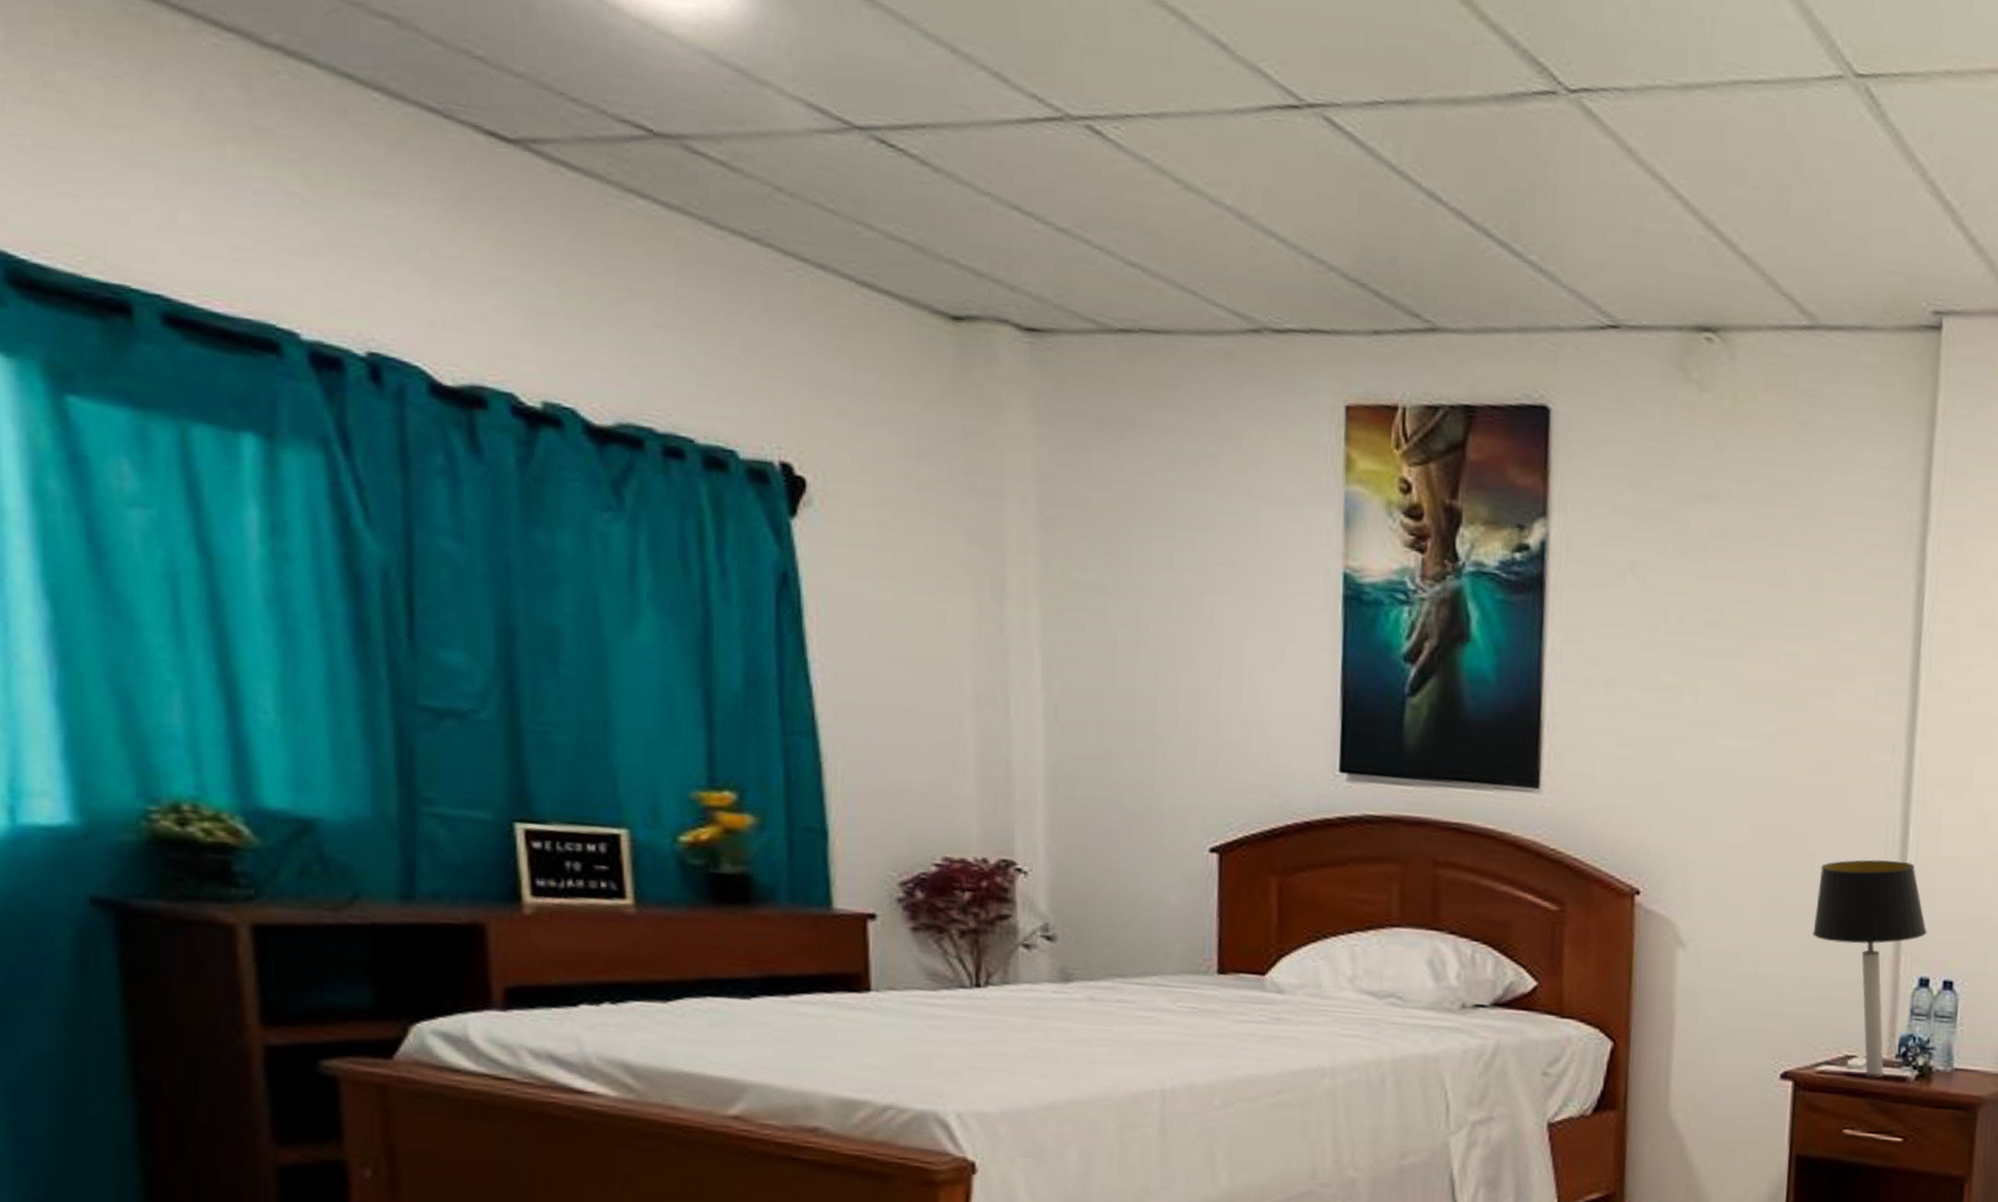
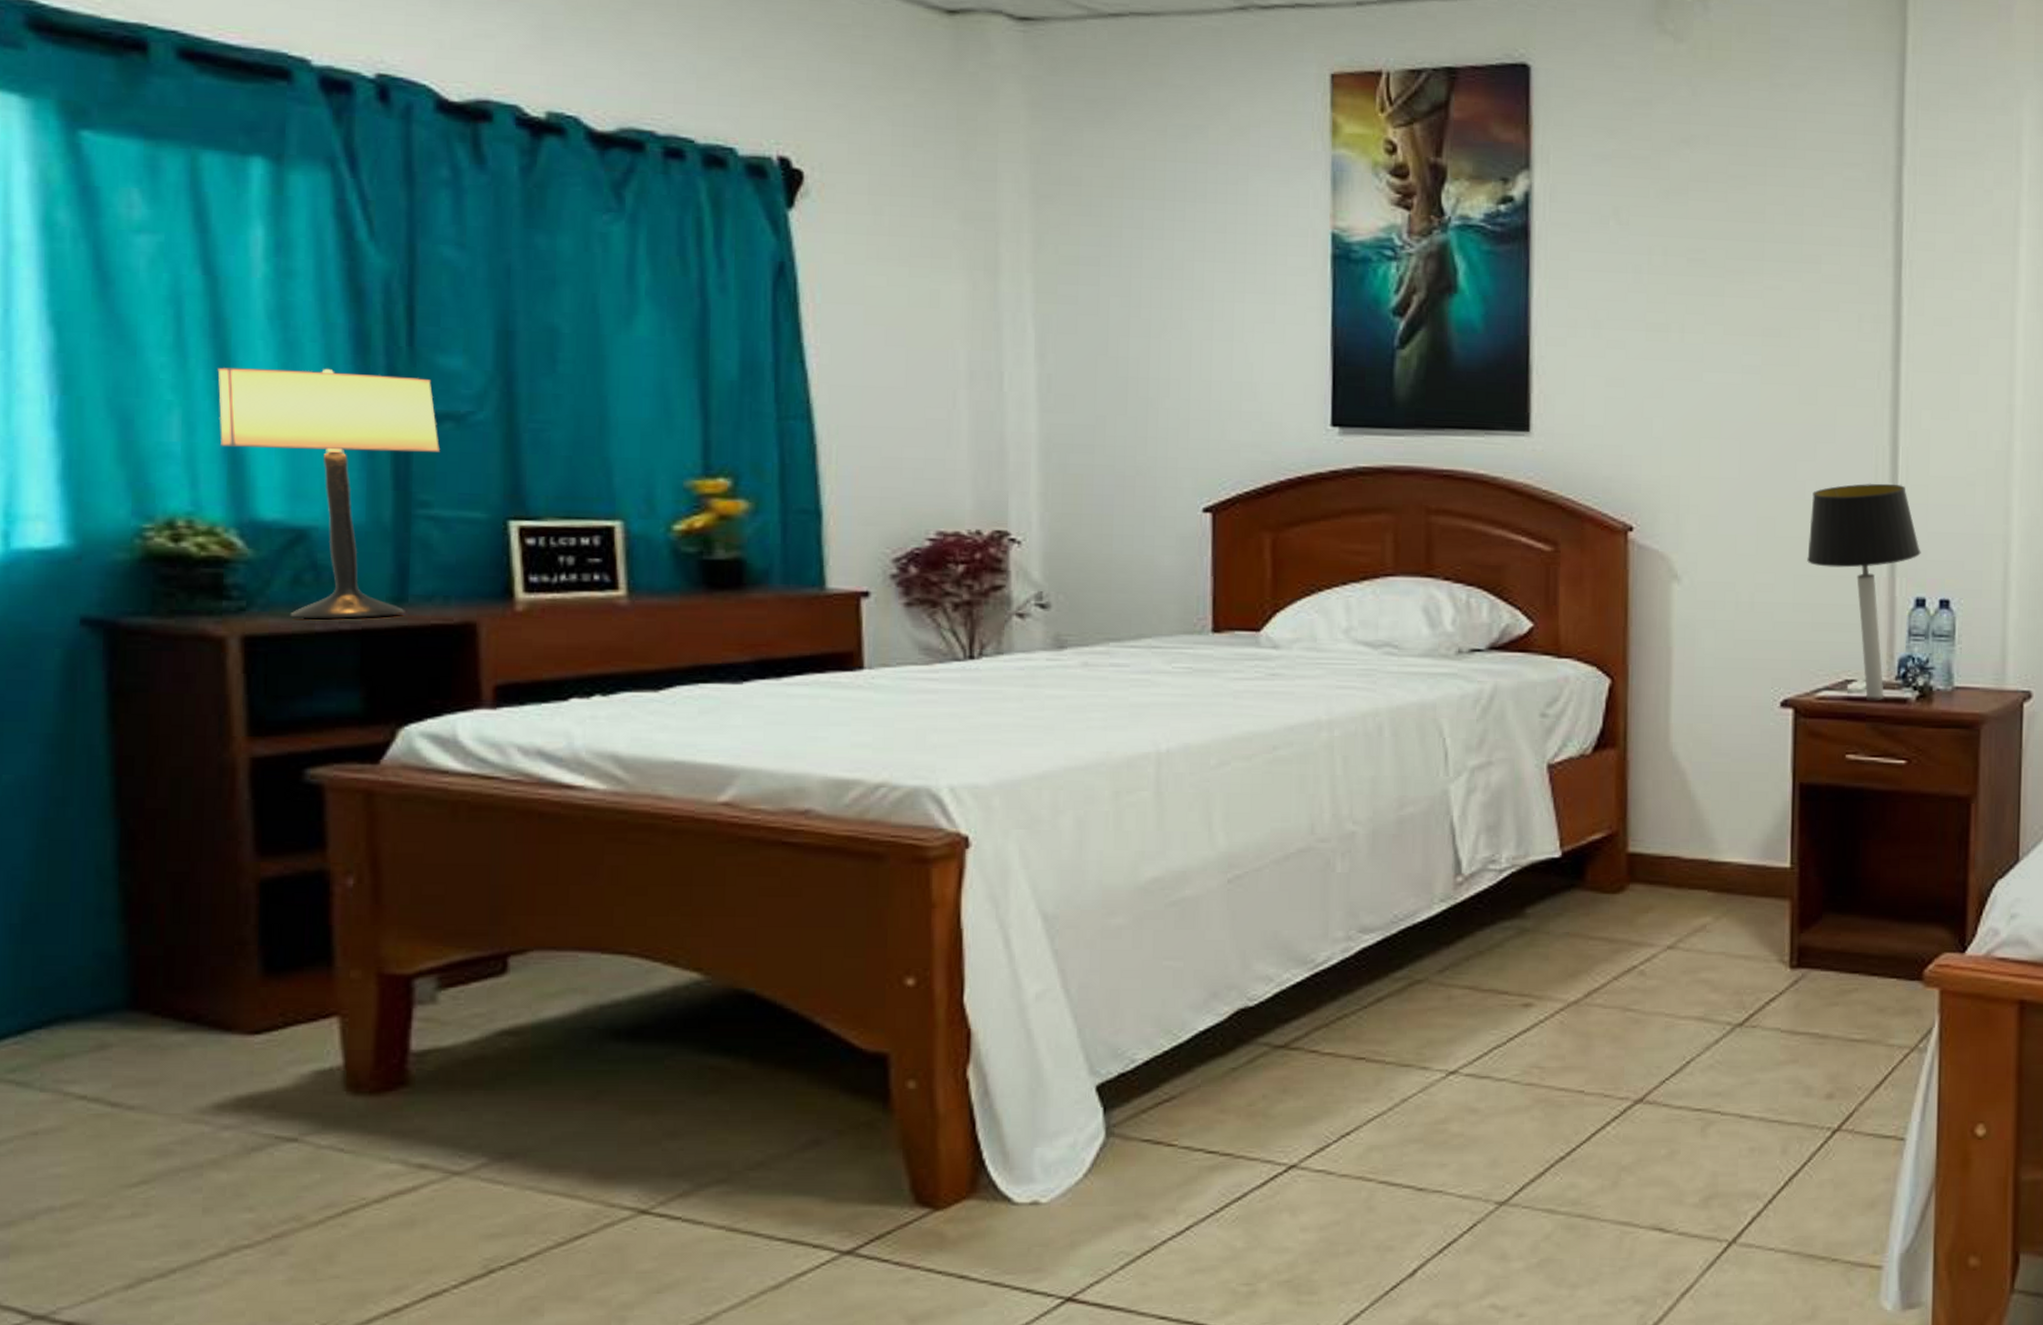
table lamp: none [217,650,444,914] -> present [217,367,441,620]

